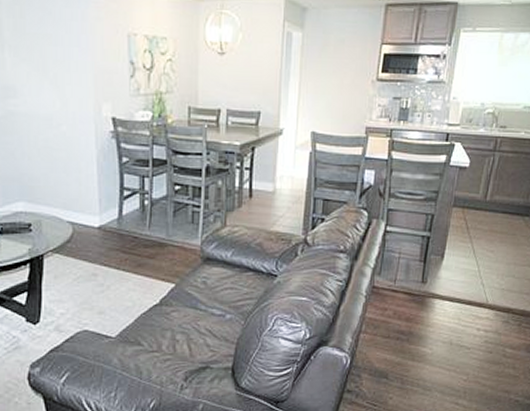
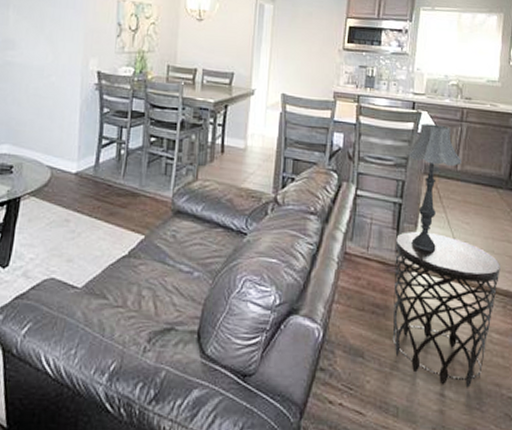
side table: none [414,262,520,396] -> present [392,231,500,388]
table lamp: none [436,155,491,280] -> present [405,123,461,251]

